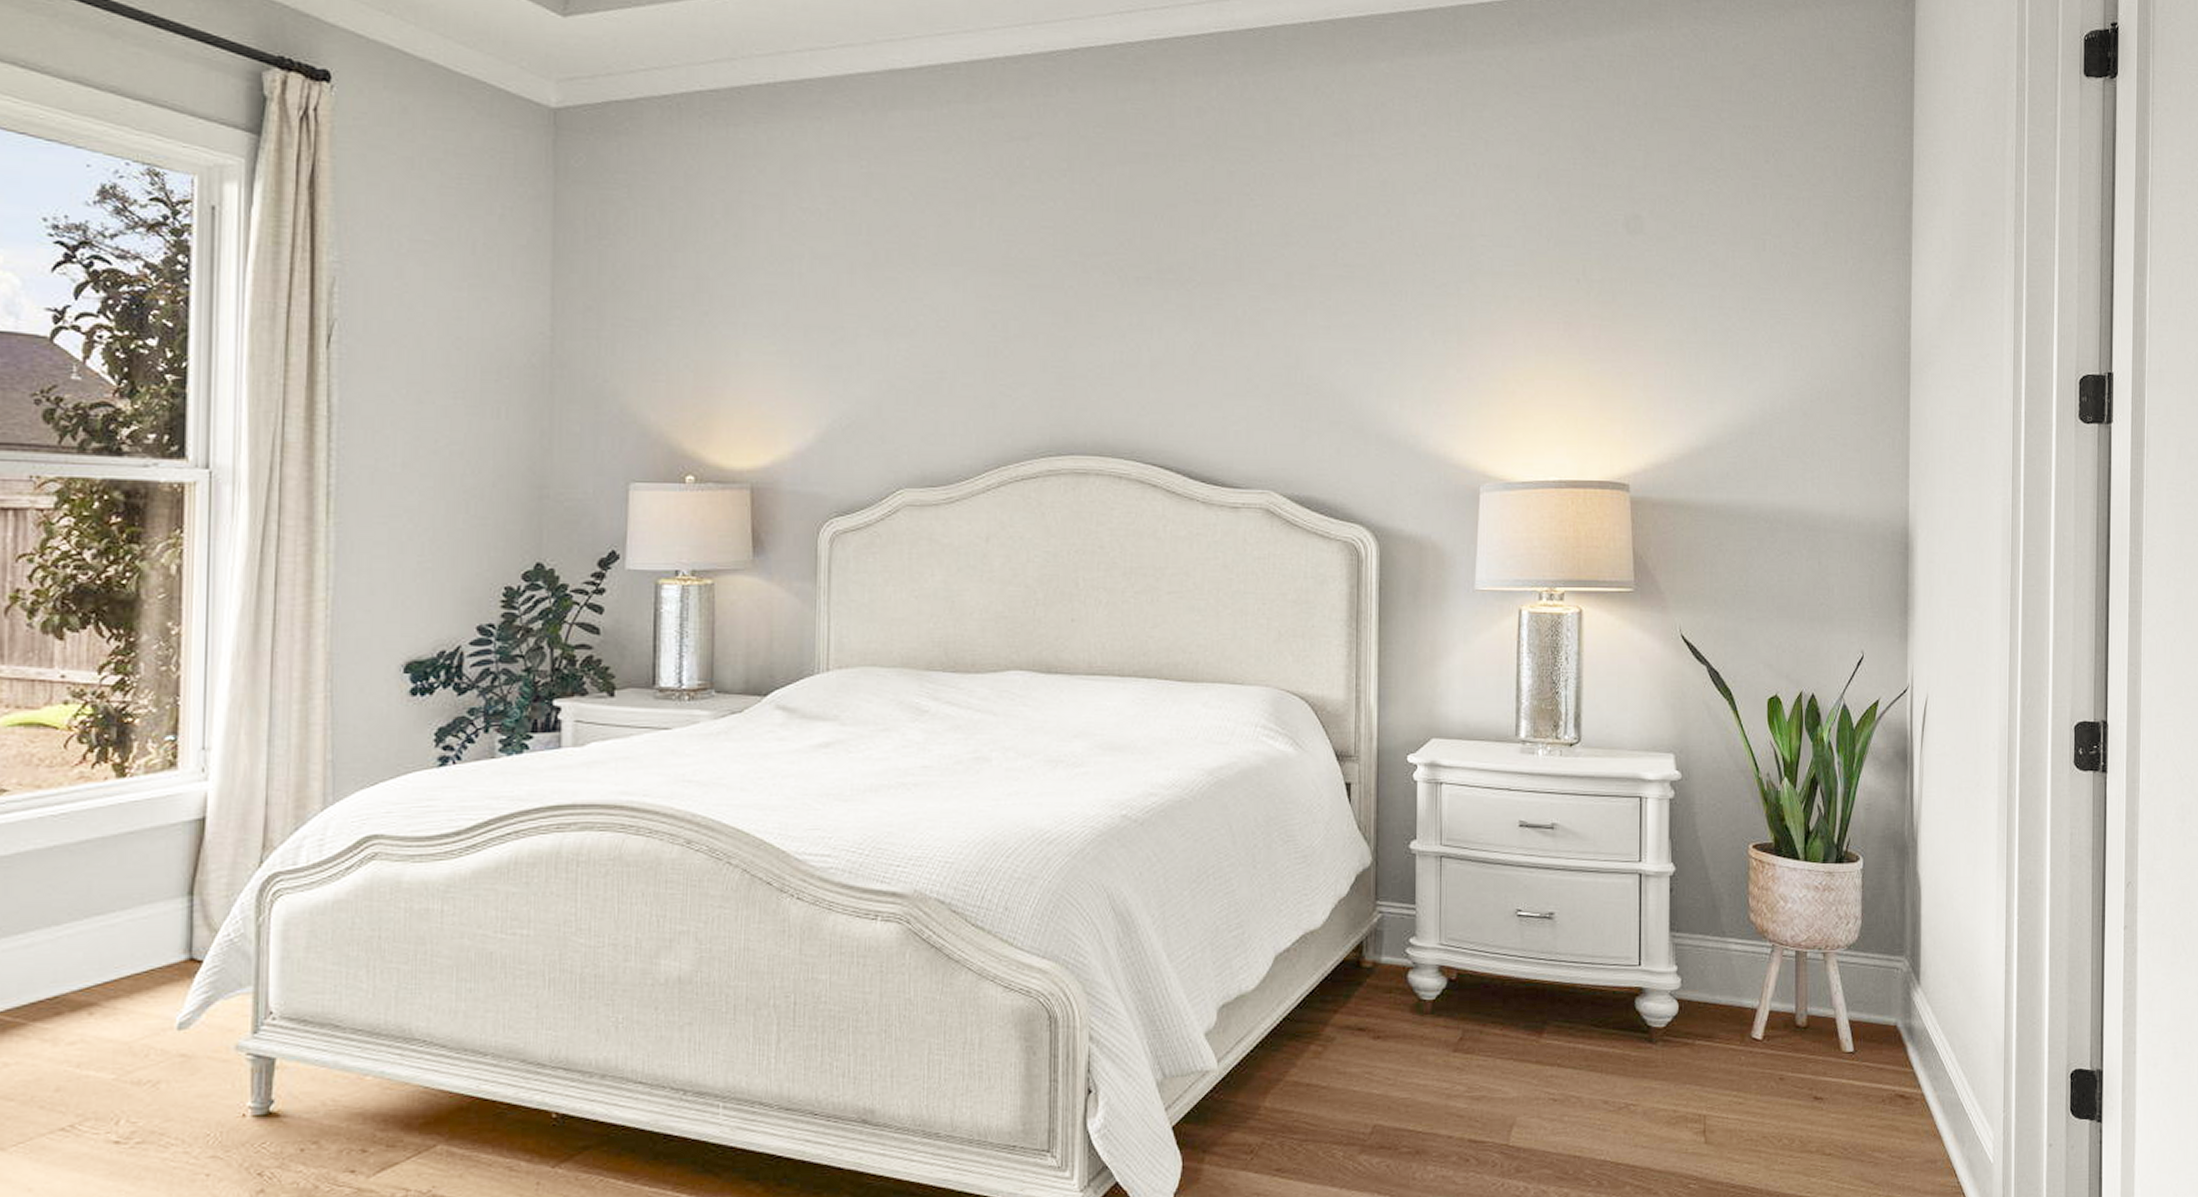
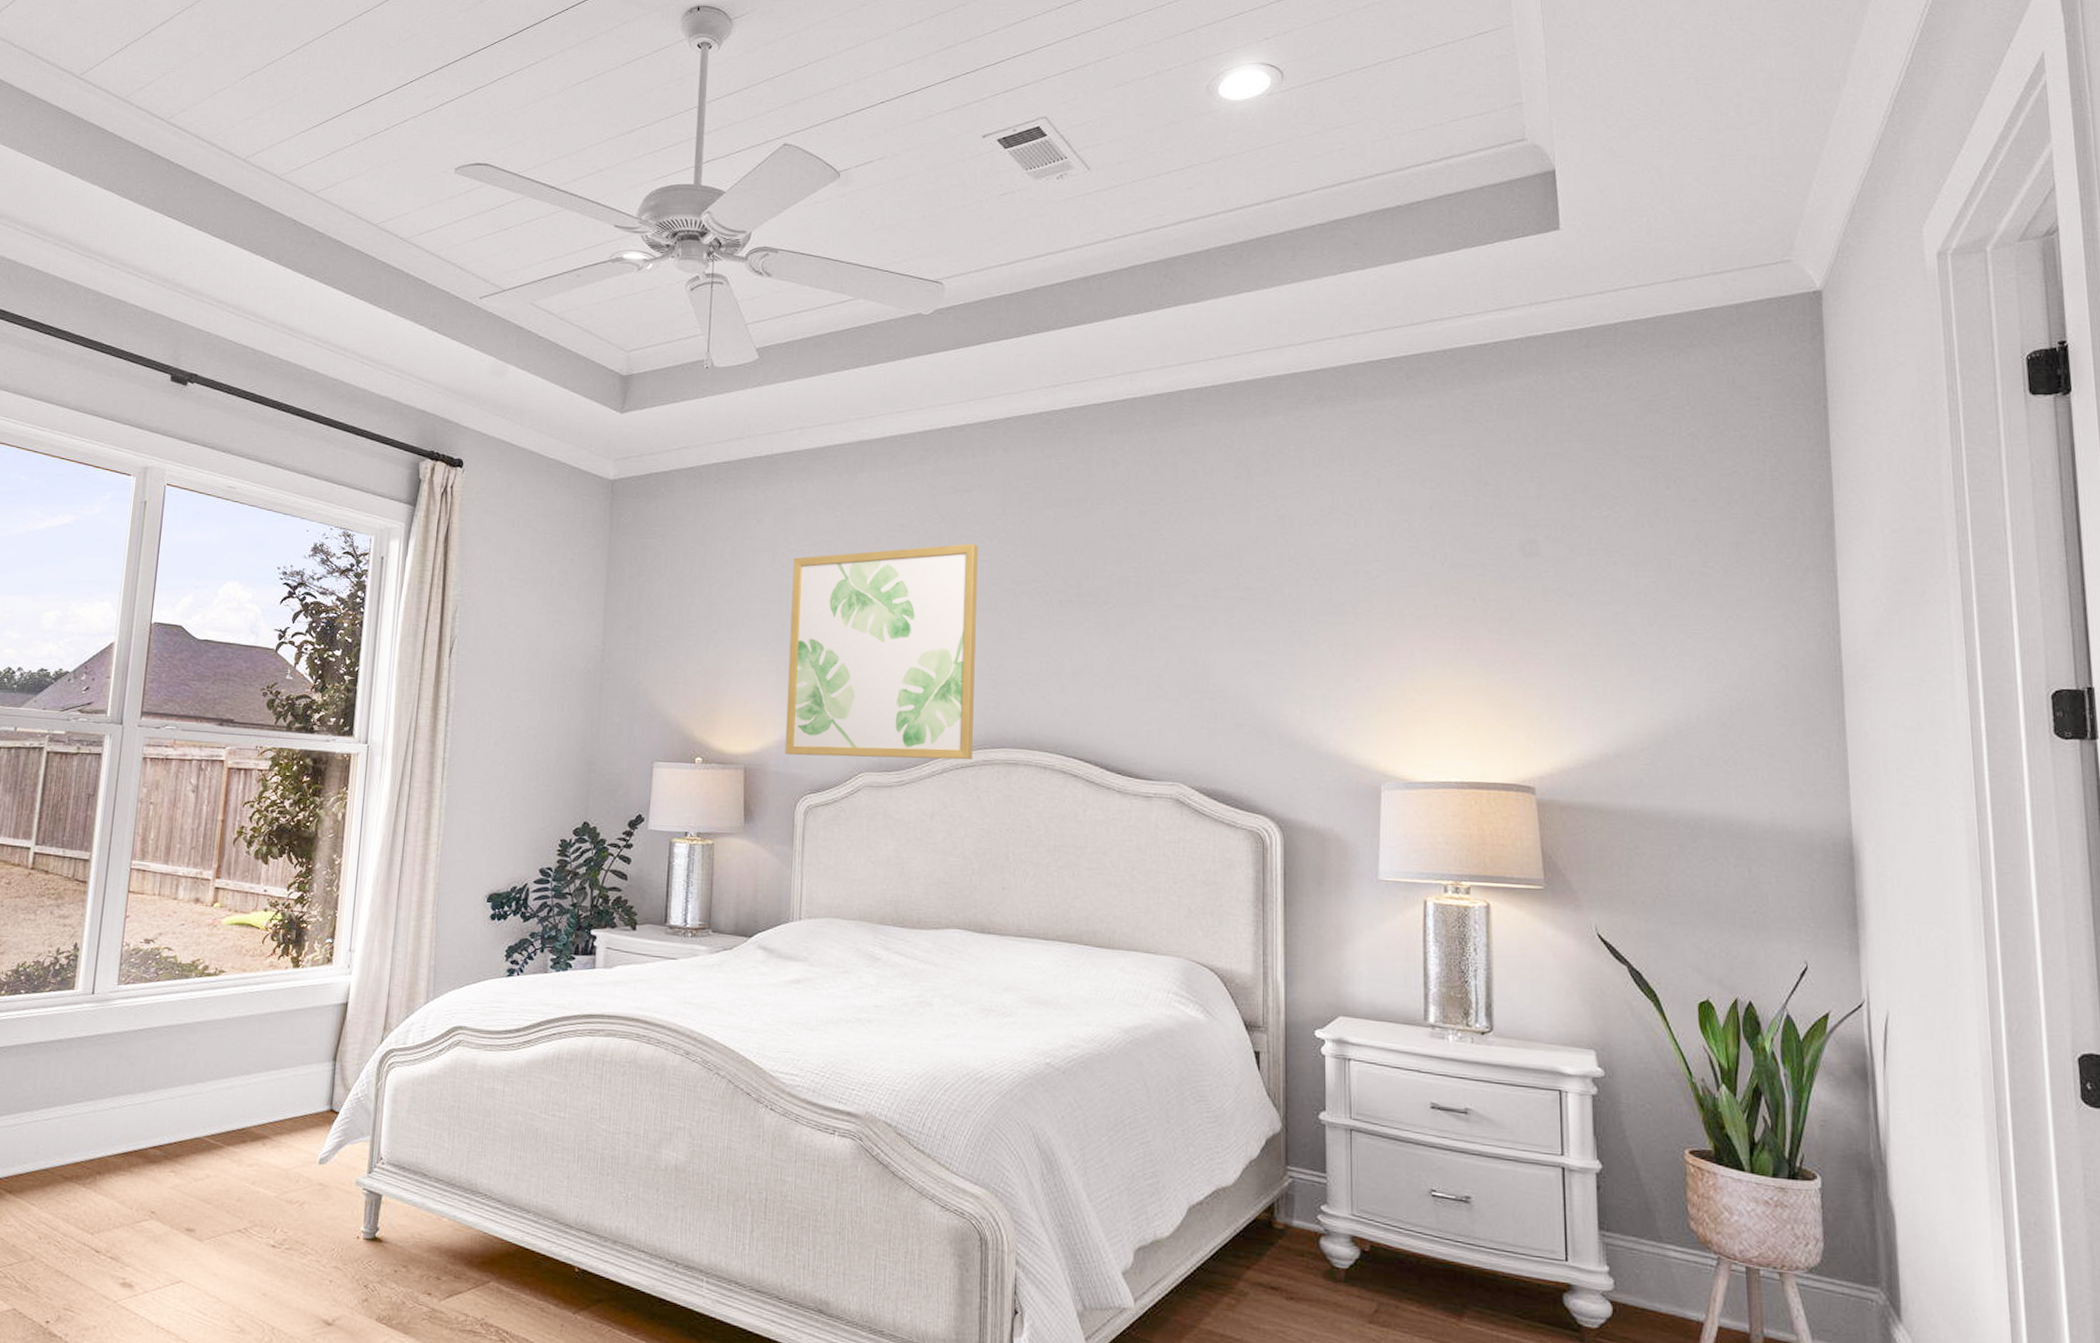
wall art: none [803,205,1039,471] -> present [785,544,978,760]

